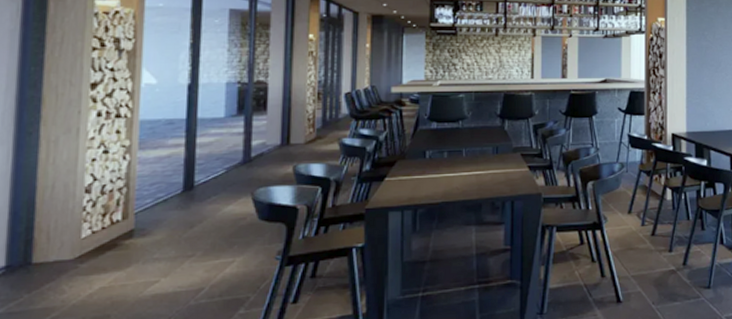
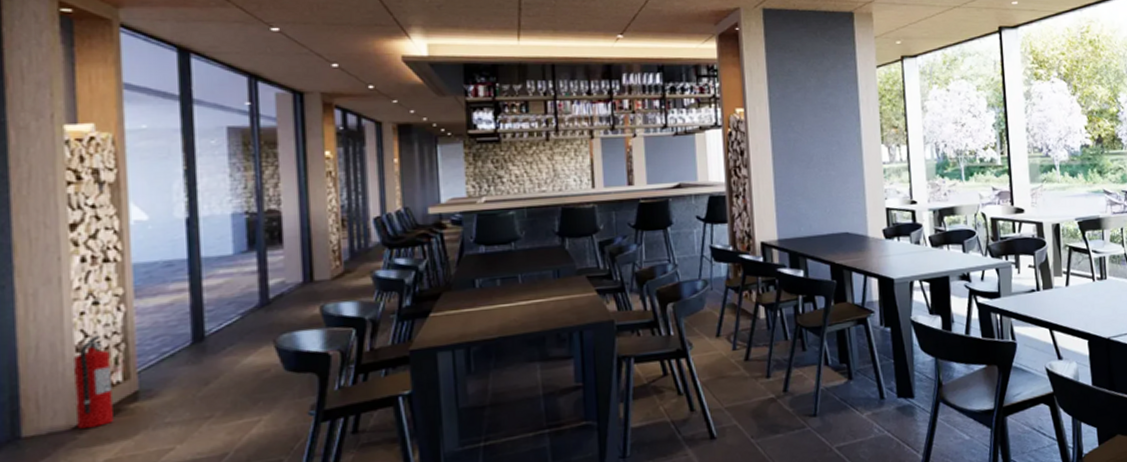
fire extinguisher: none [80,179,113,259] -> present [74,334,113,429]

